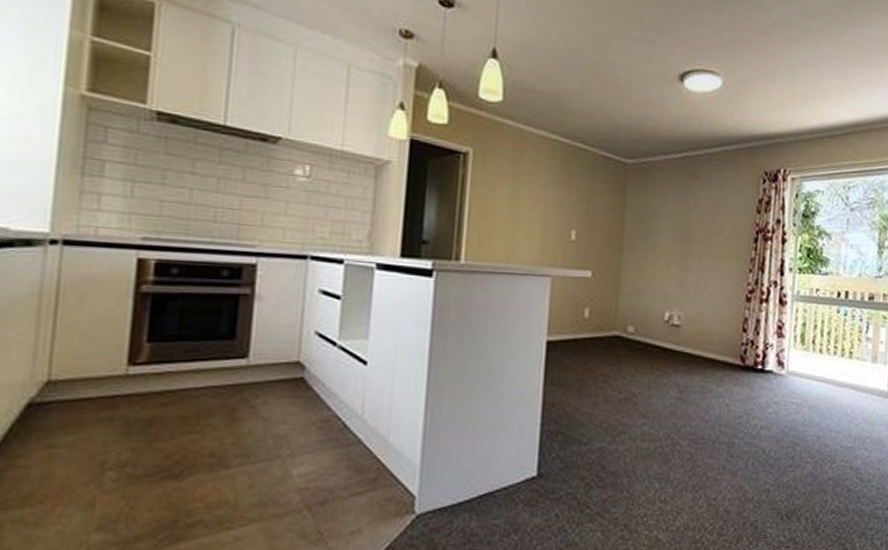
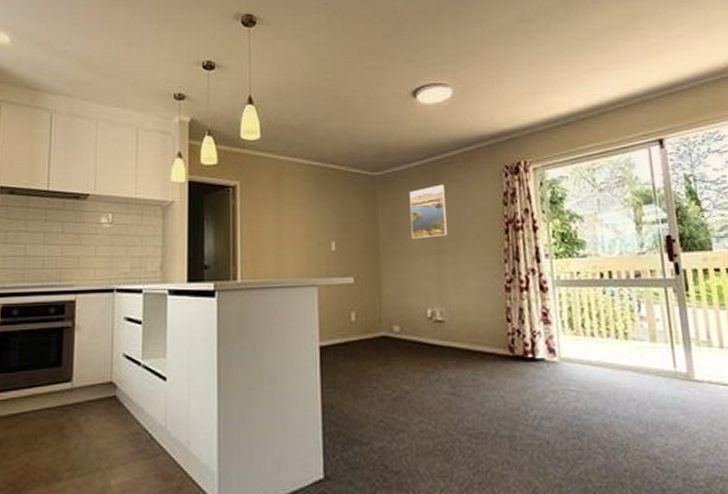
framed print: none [658,182,701,238] -> present [409,184,448,239]

